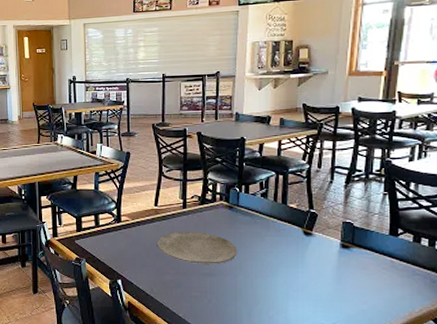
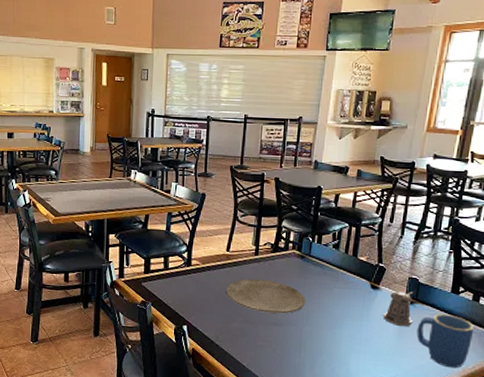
pepper shaker: none [318,235,351,272] -> present [382,291,414,327]
mug: none [356,257,418,312] -> present [416,314,475,369]

